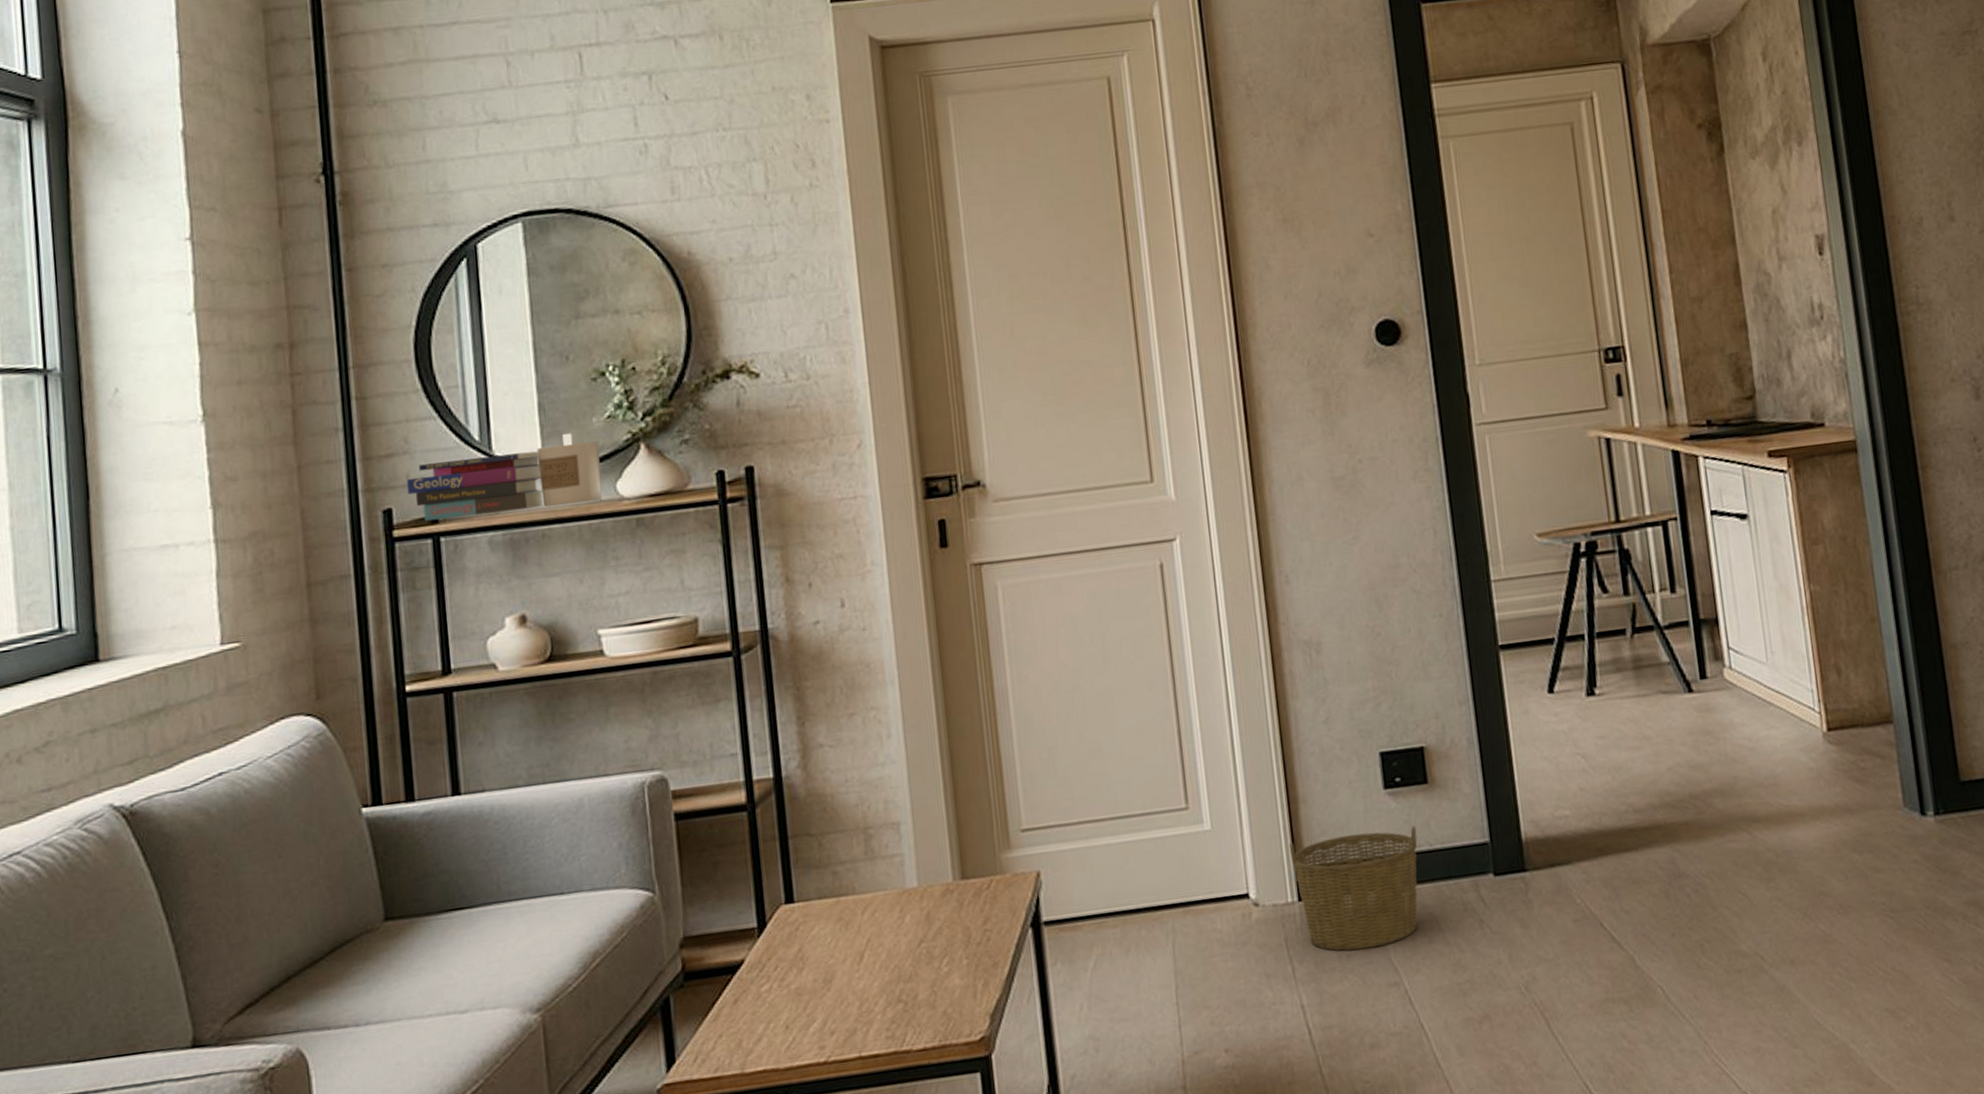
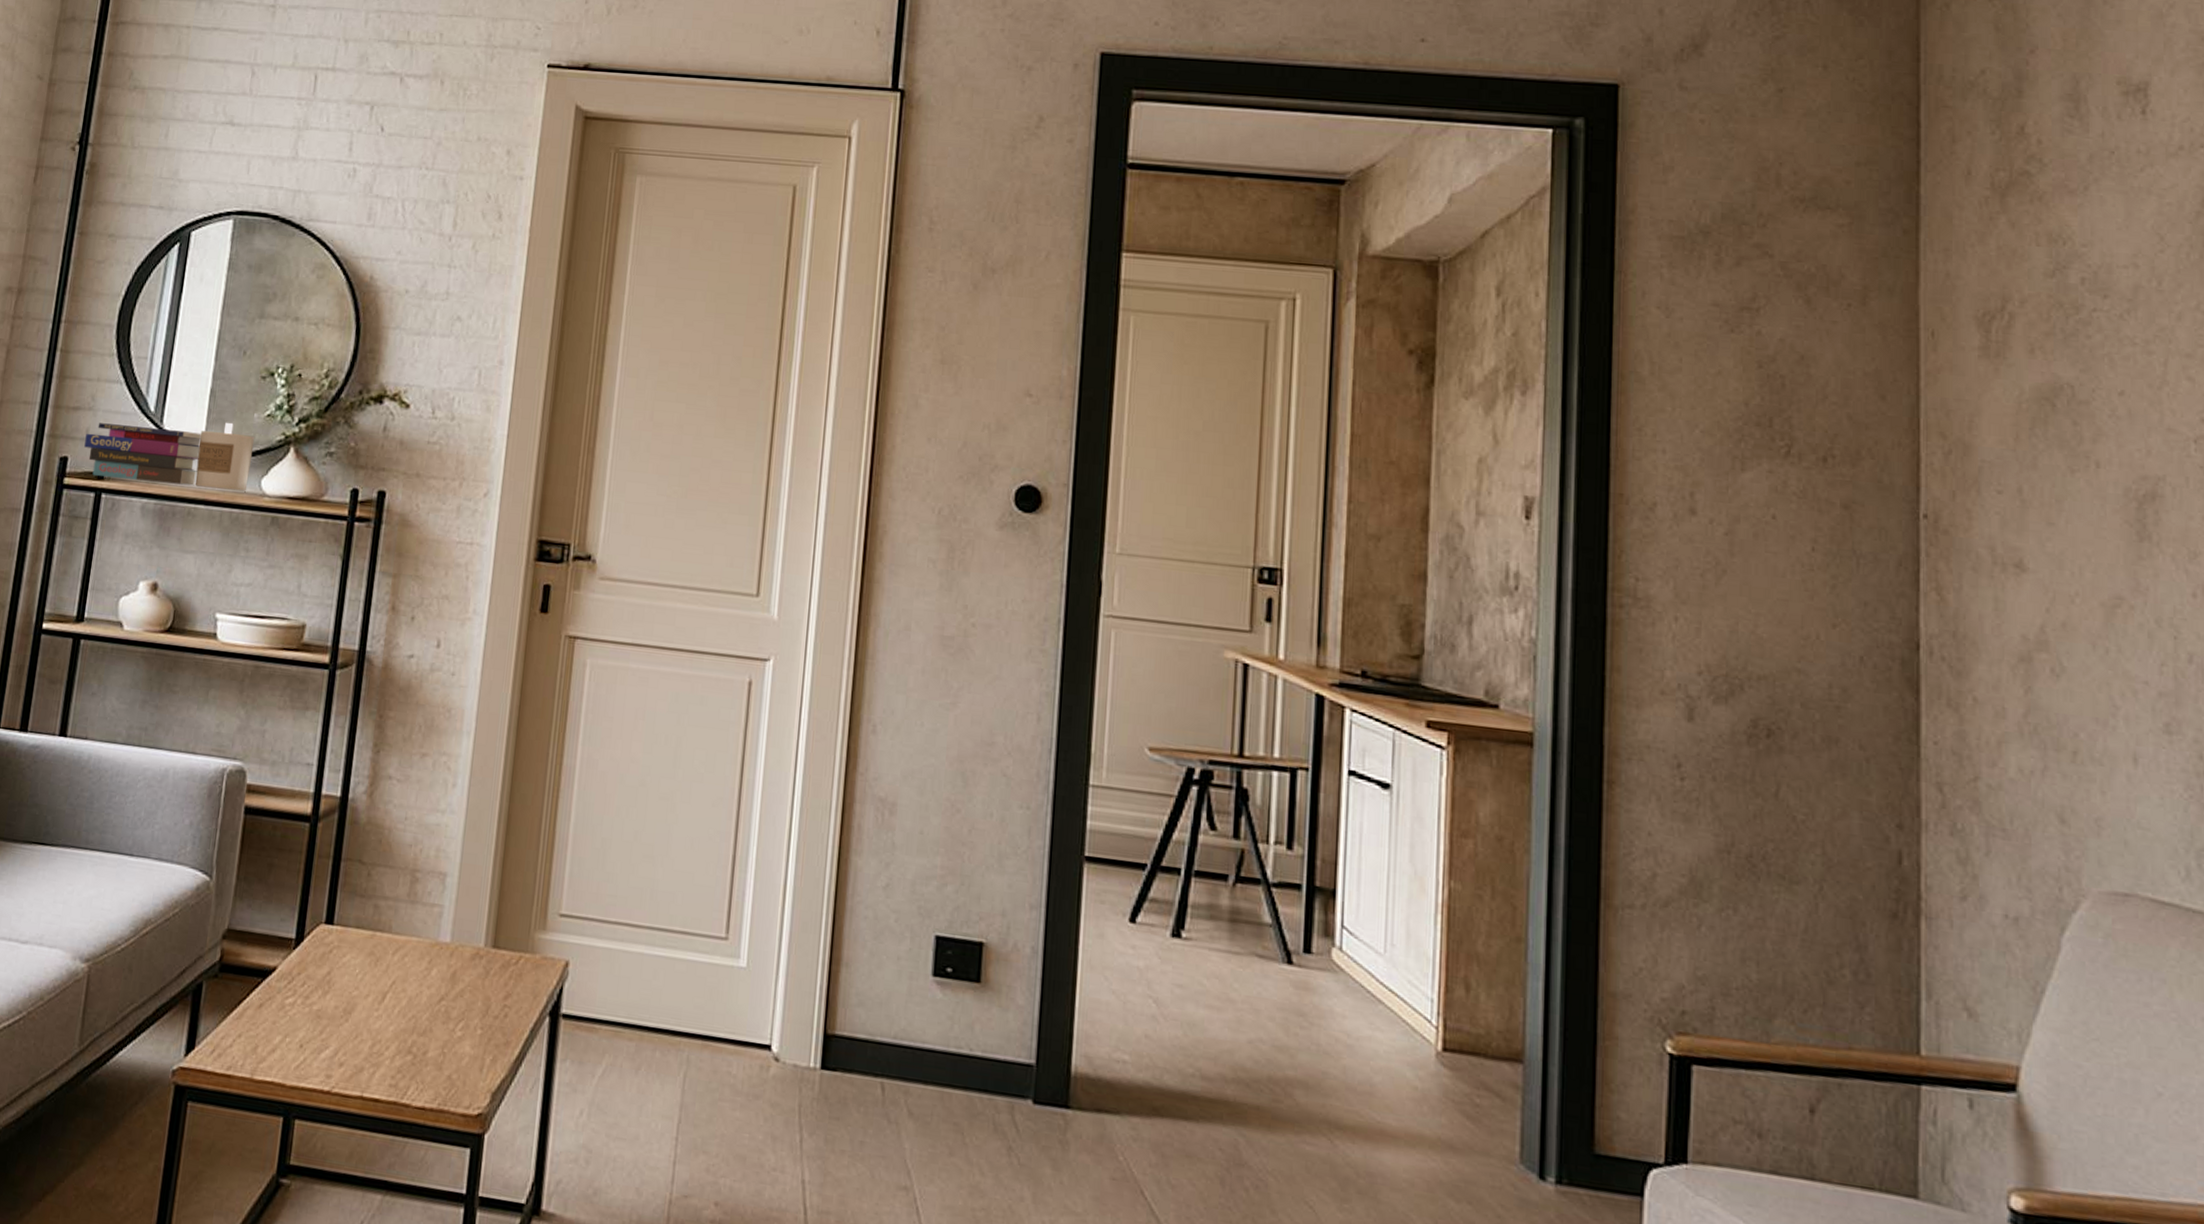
basket: present [1289,825,1418,951] -> none [822,1004,959,1144]

